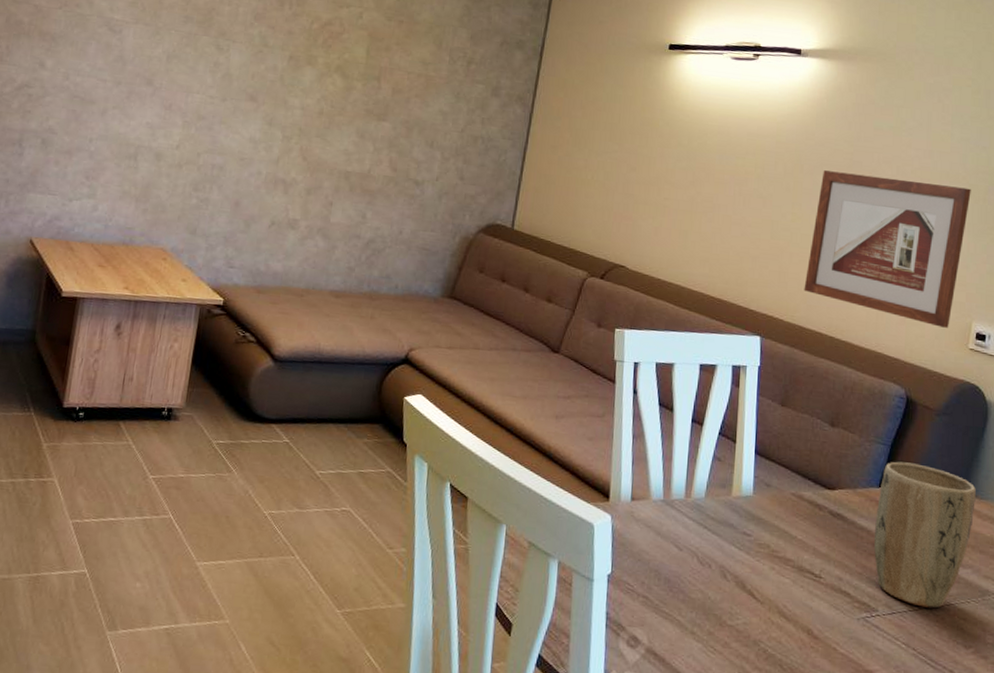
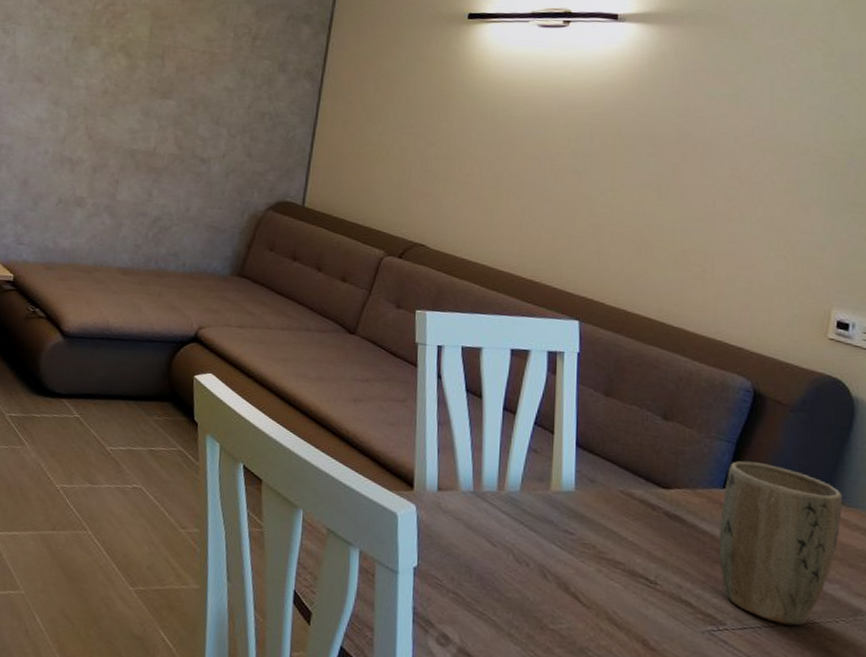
picture frame: present [804,170,971,328] -> none [628,143,826,315]

